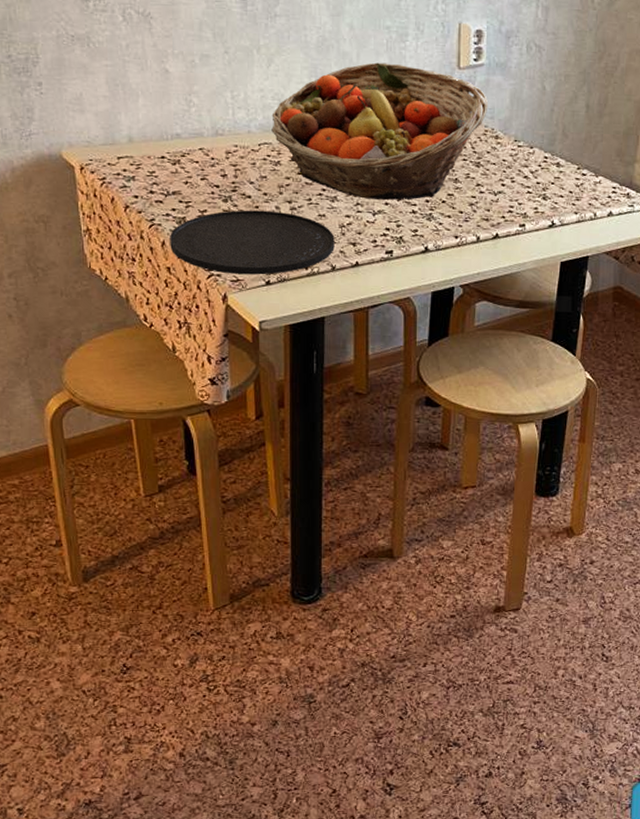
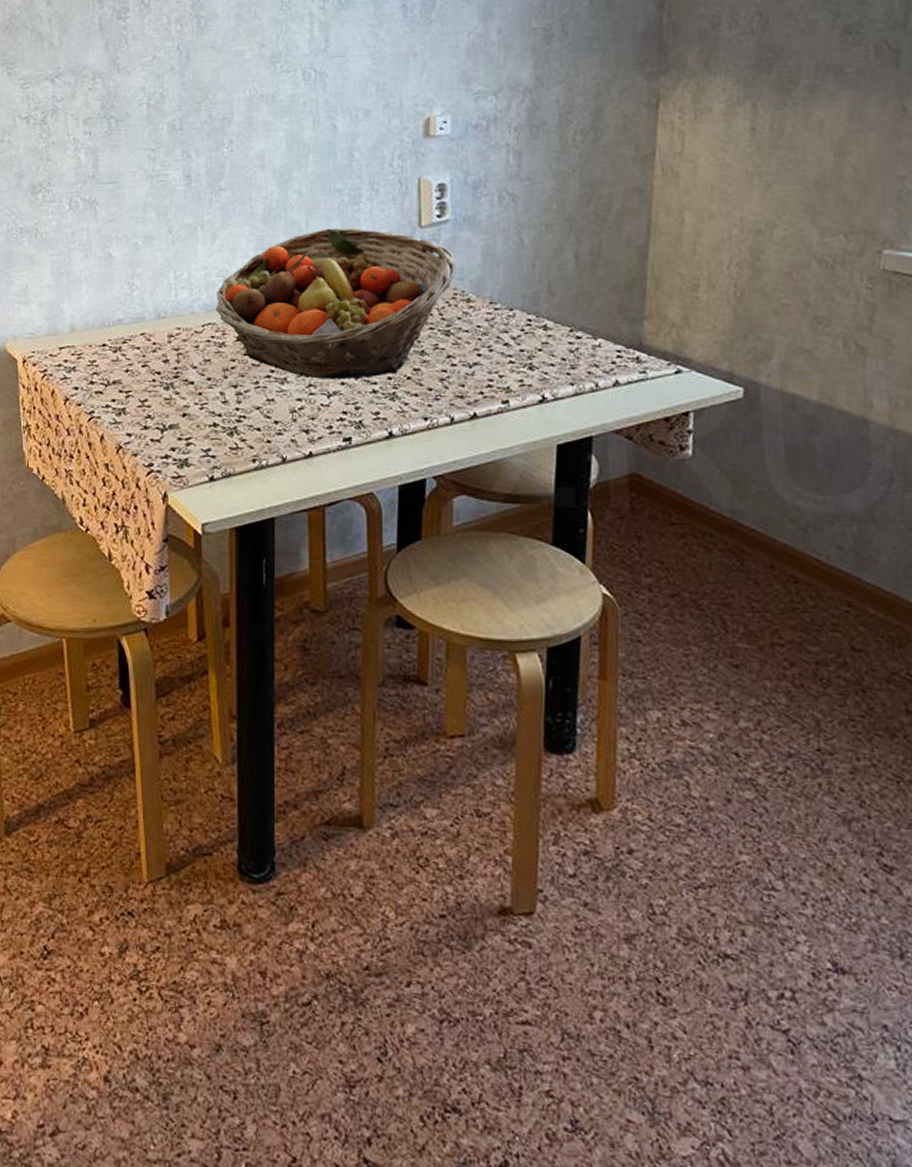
plate: present [170,210,335,275] -> none [109,397,285,470]

